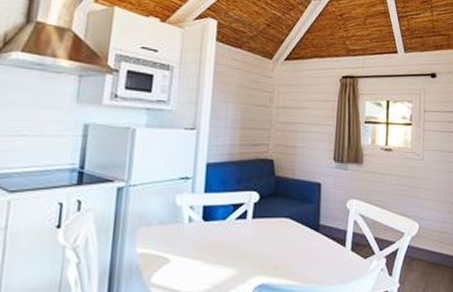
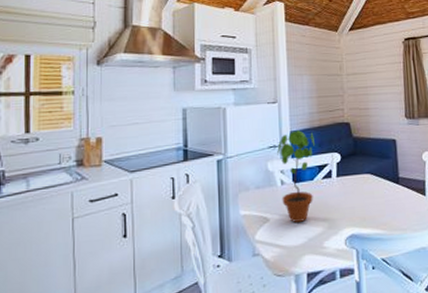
potted plant: none [187,162,233,266] -> present [277,130,314,223]

